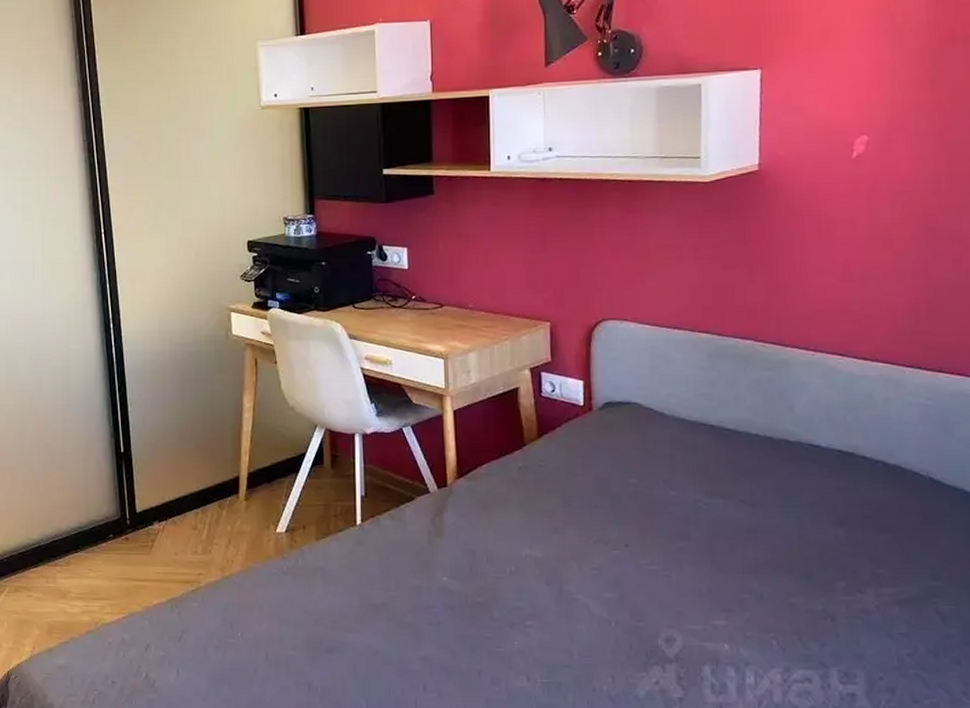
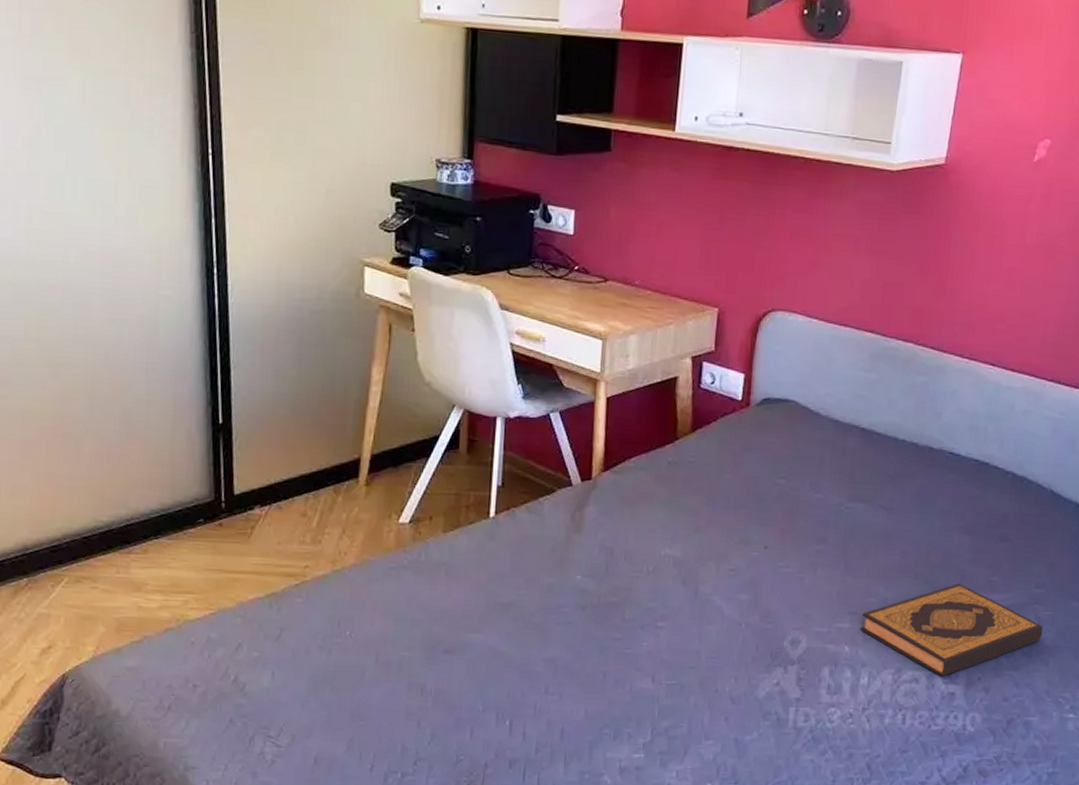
hardback book: none [737,578,948,676] -> present [860,583,1043,677]

